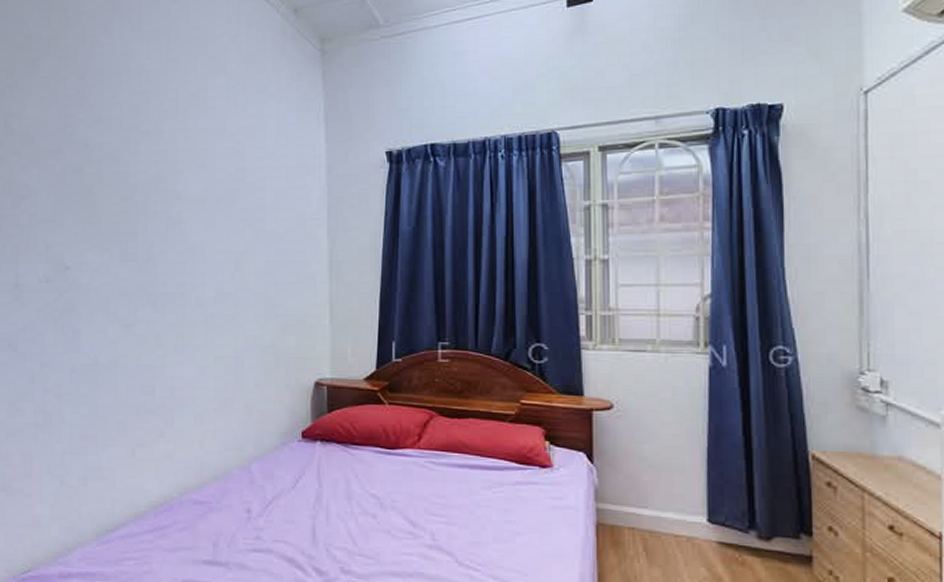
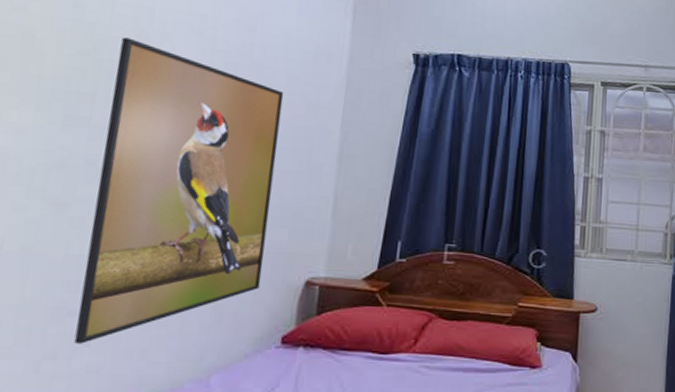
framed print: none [148,180,279,435] -> present [74,37,284,344]

